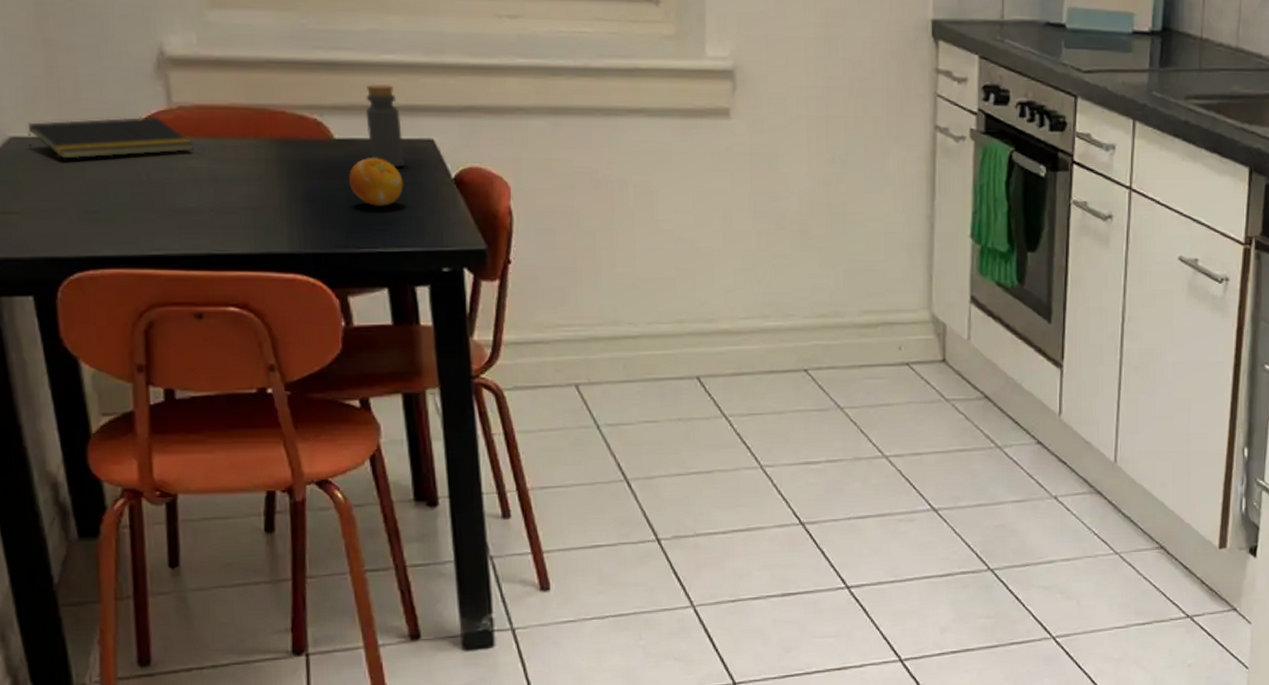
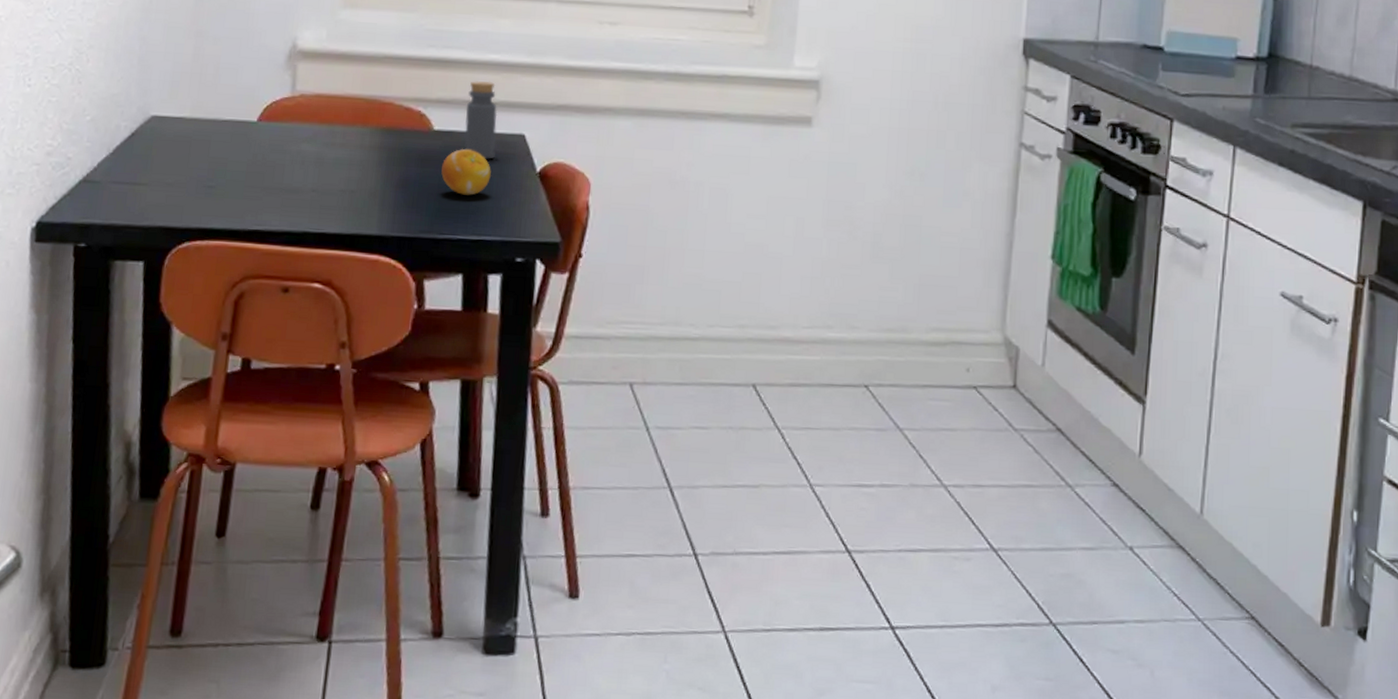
notepad: present [27,116,193,159] -> none [166,102,308,138]

